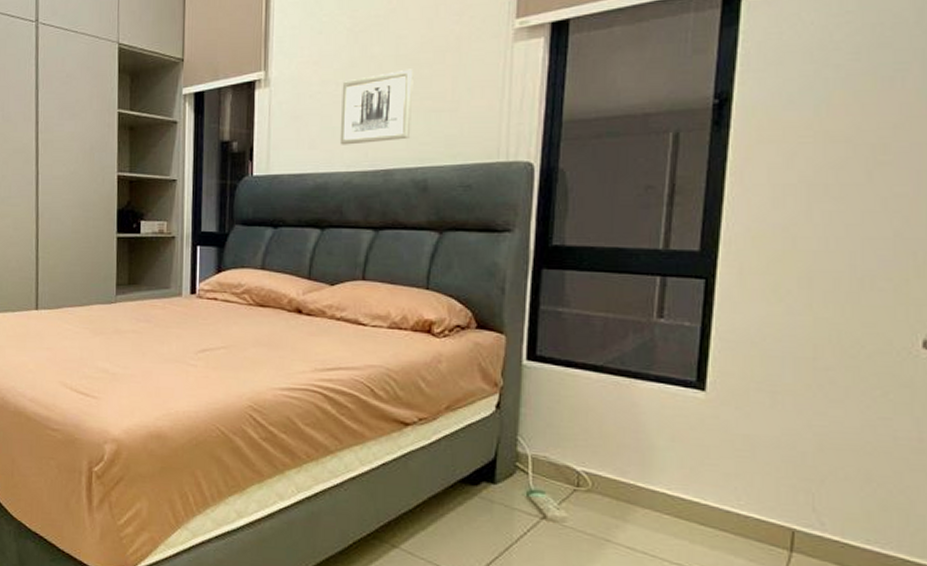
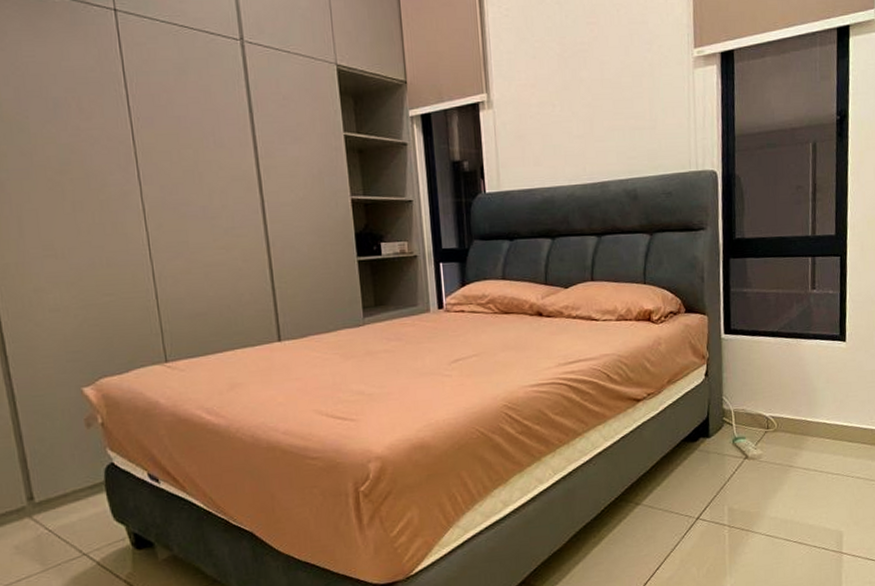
wall art: present [339,69,414,145] -> none [558,91,620,161]

